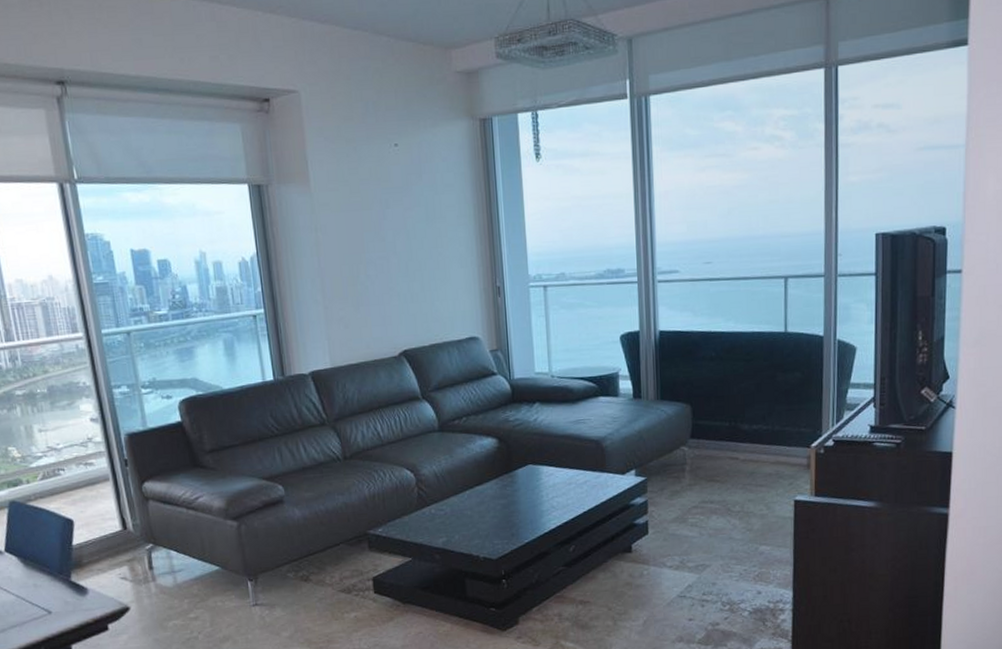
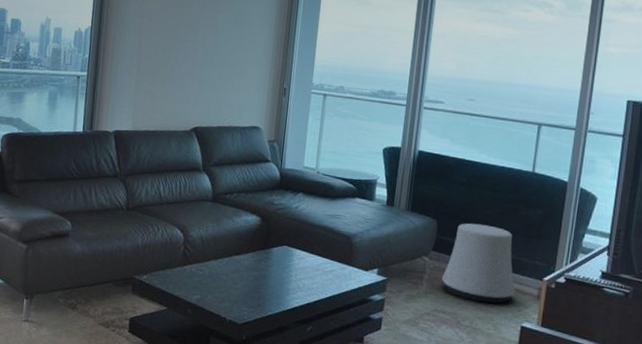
stool: none [704,399,784,484] -> present [441,223,516,304]

